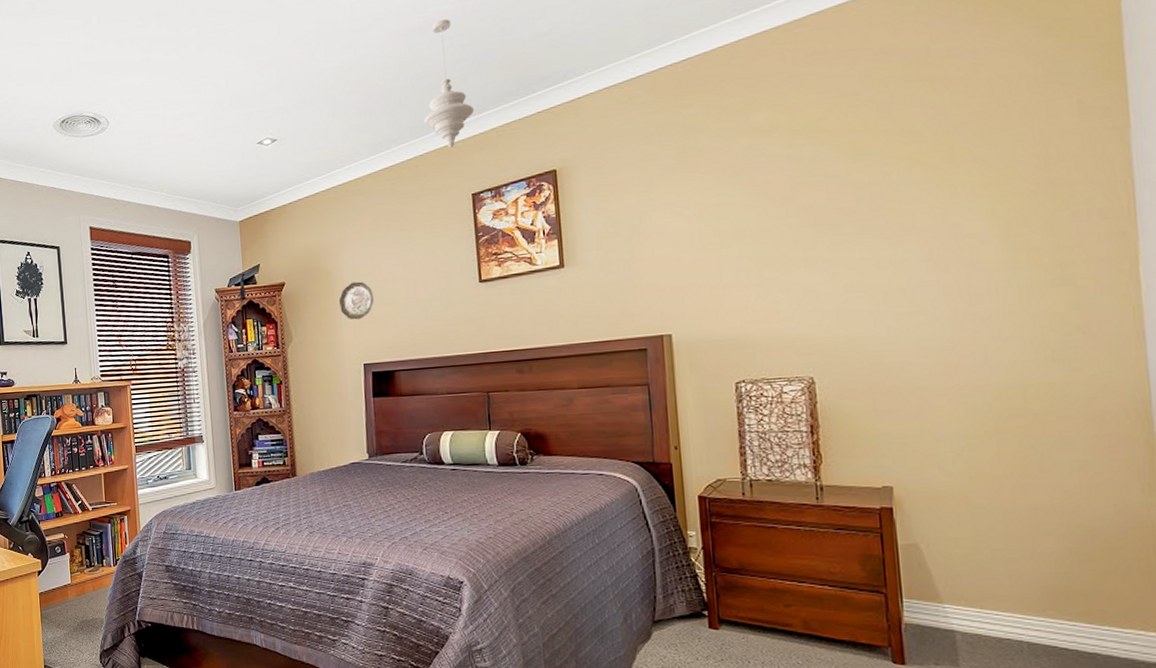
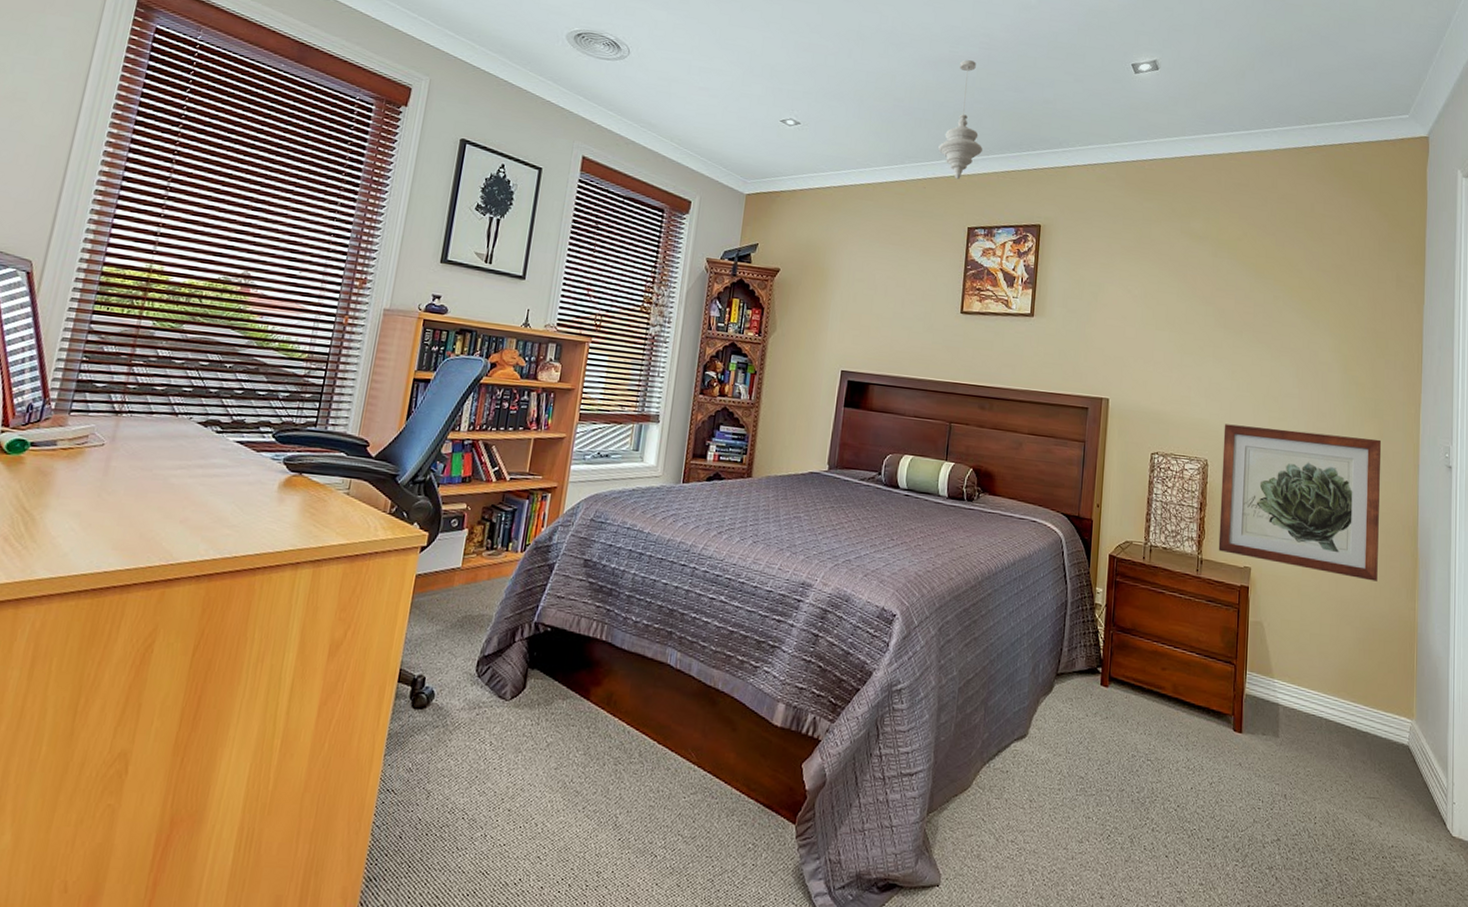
decorative plate: present [339,281,375,320] -> none [829,284,864,324]
wall art: none [831,310,1091,480] -> present [1218,424,1382,581]

